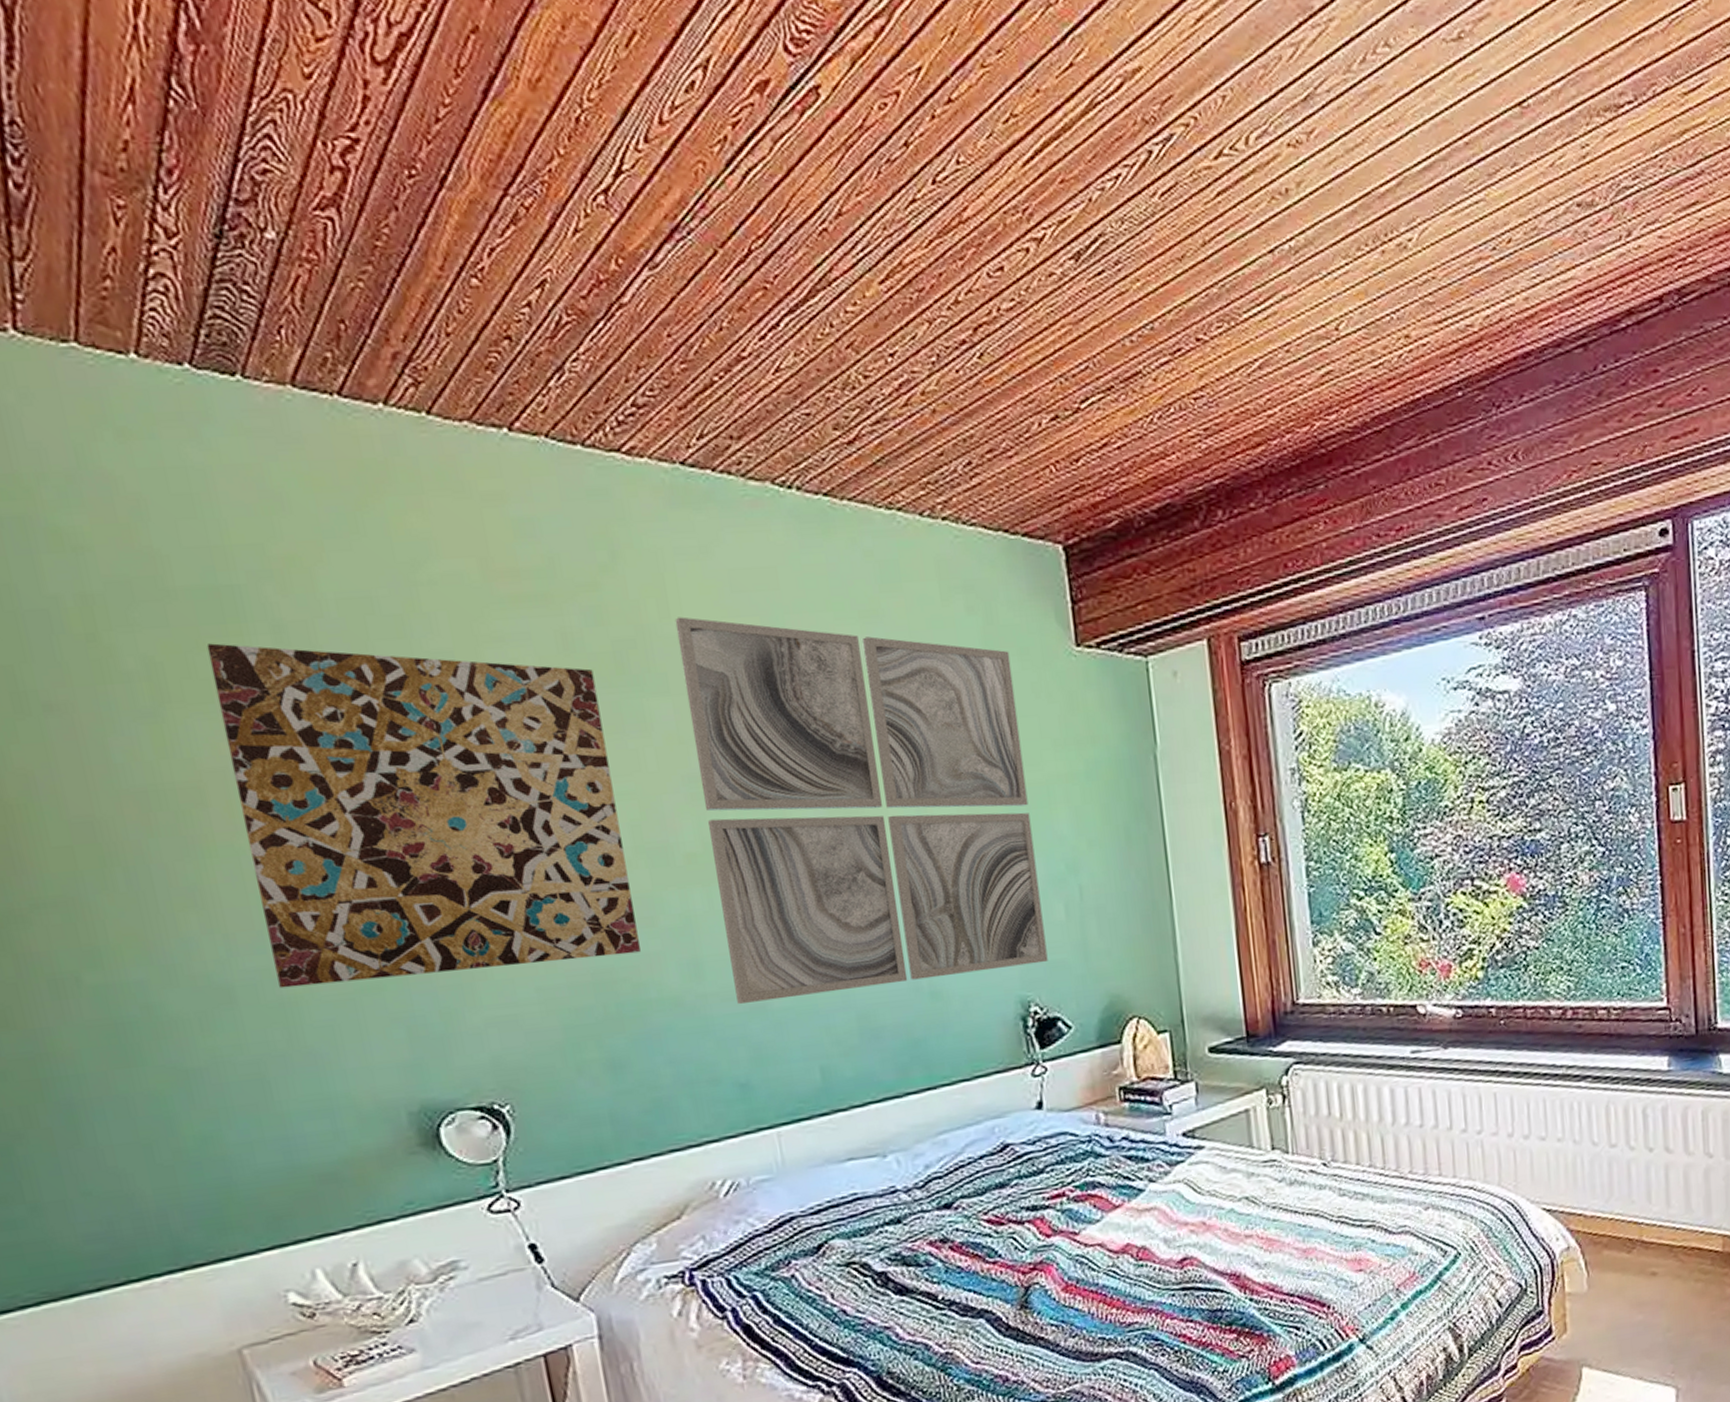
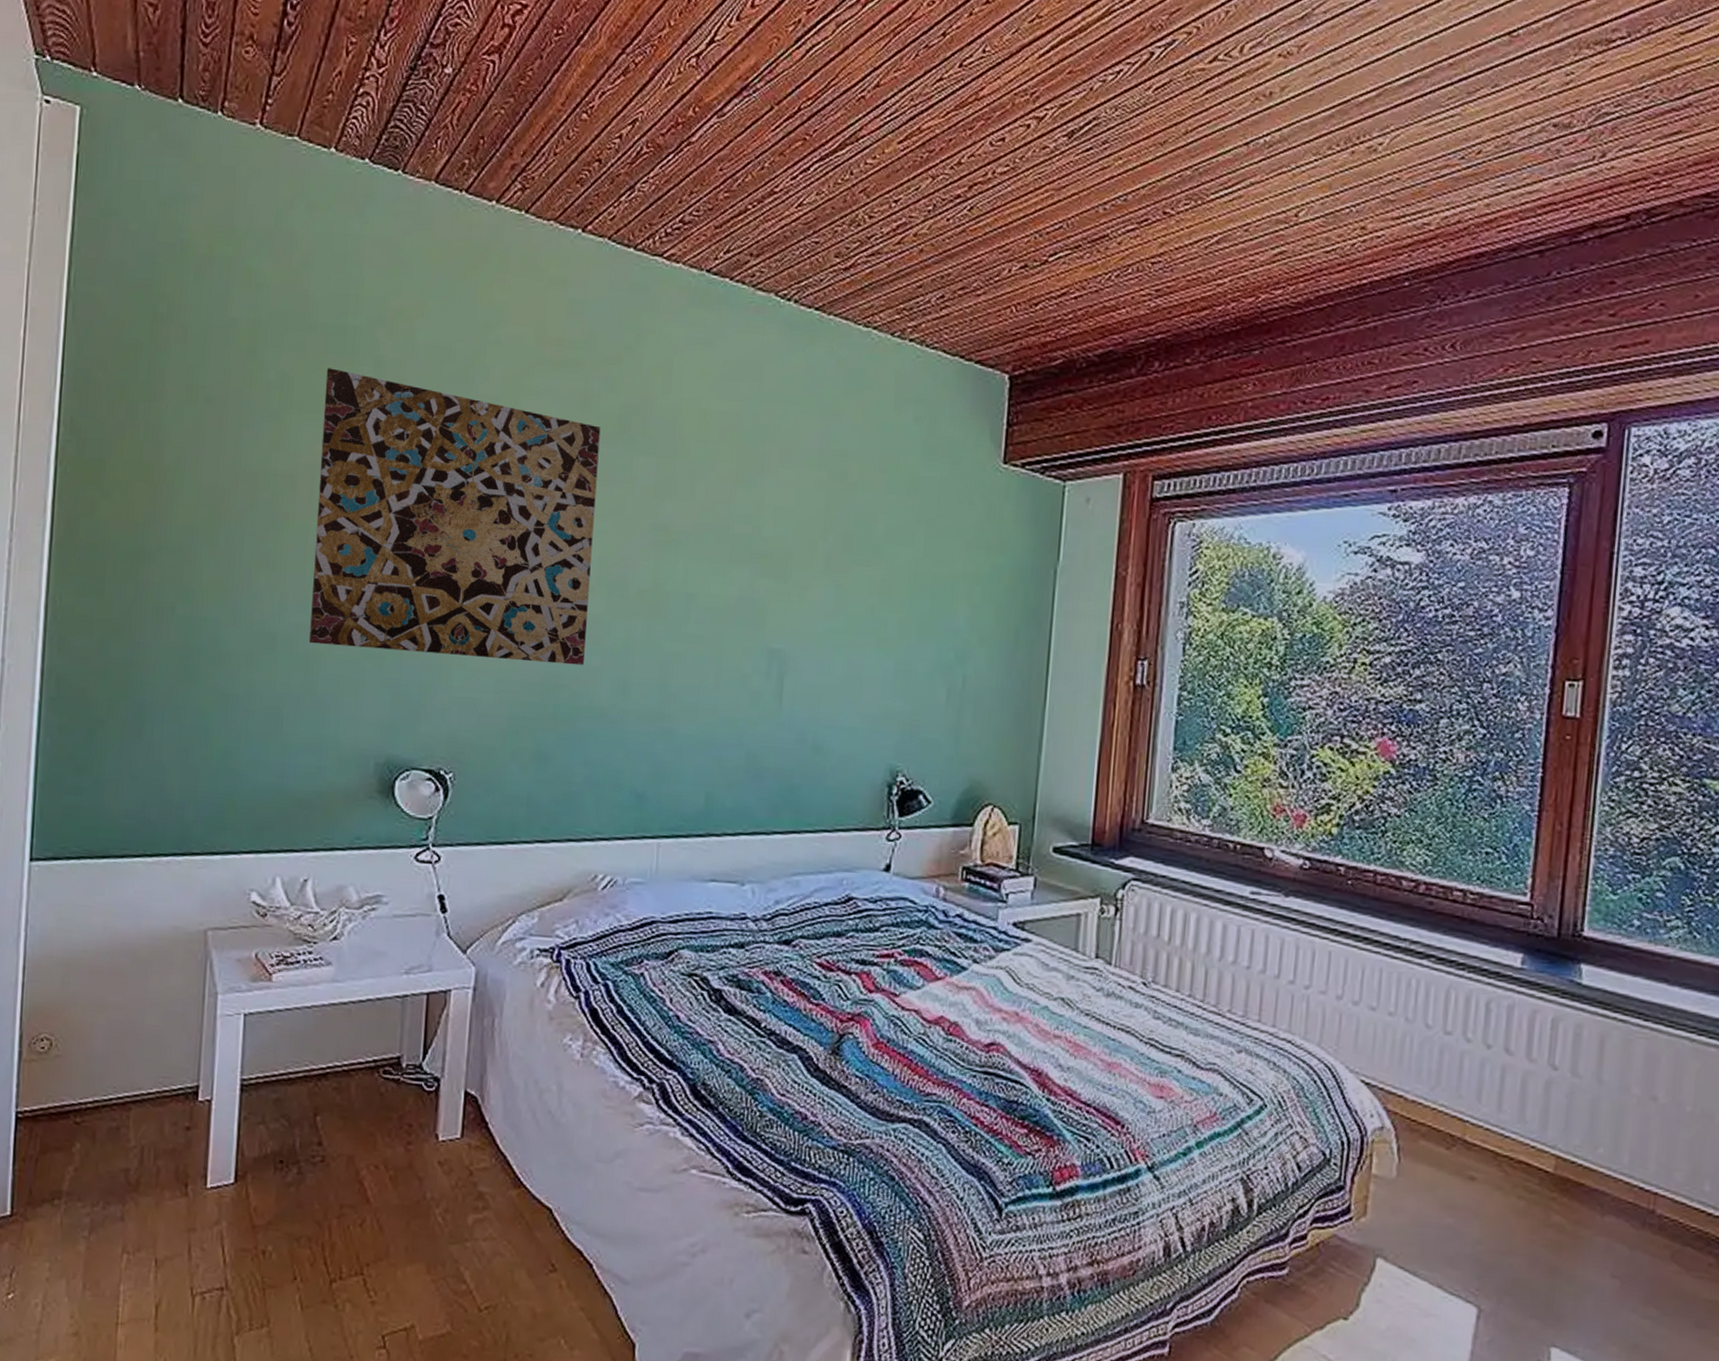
wall art: present [674,616,1048,1004] -> none [651,394,944,739]

